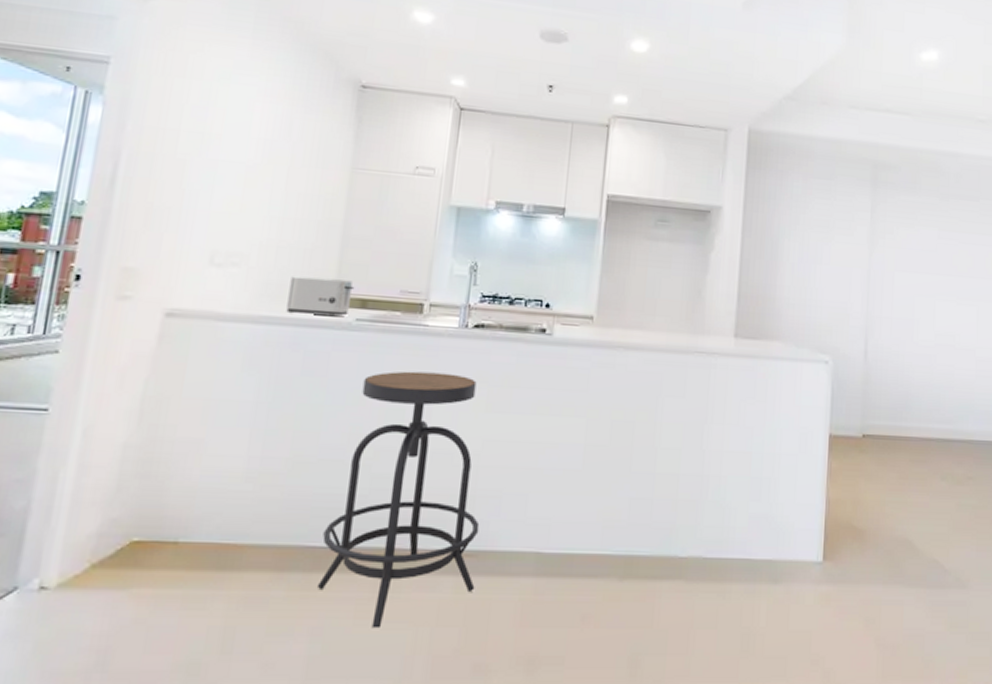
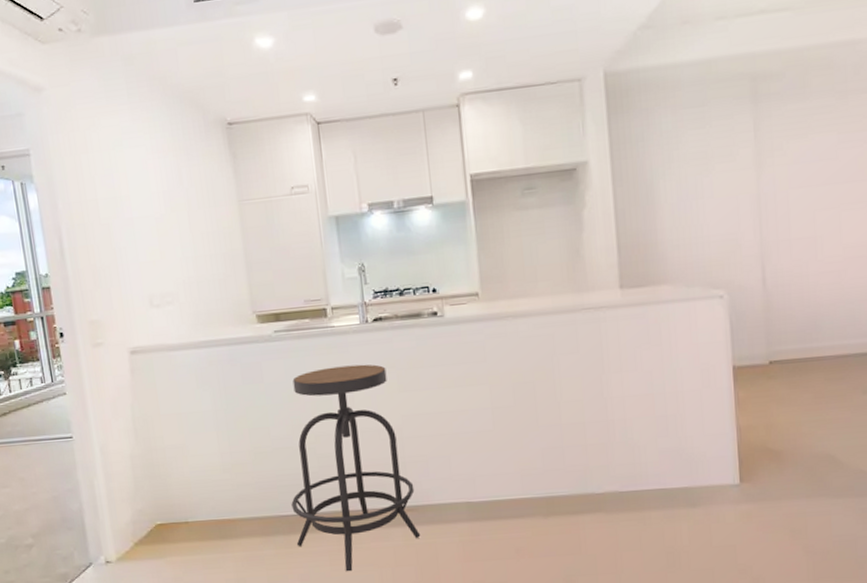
toaster: present [286,276,355,317] -> none [214,299,267,336]

